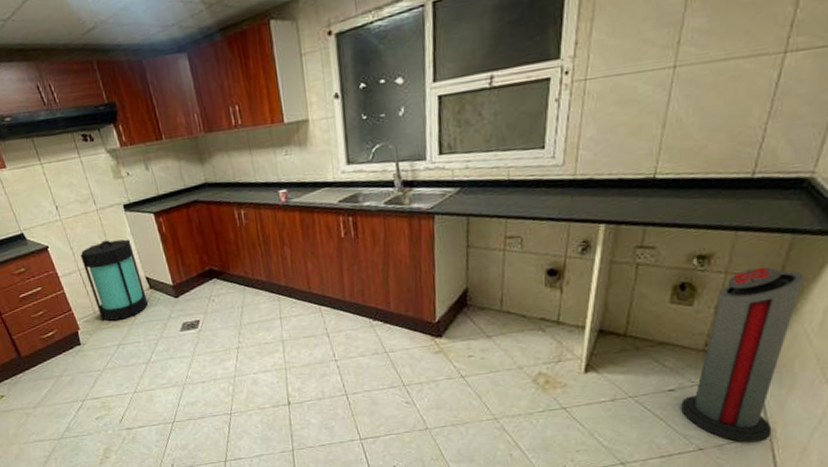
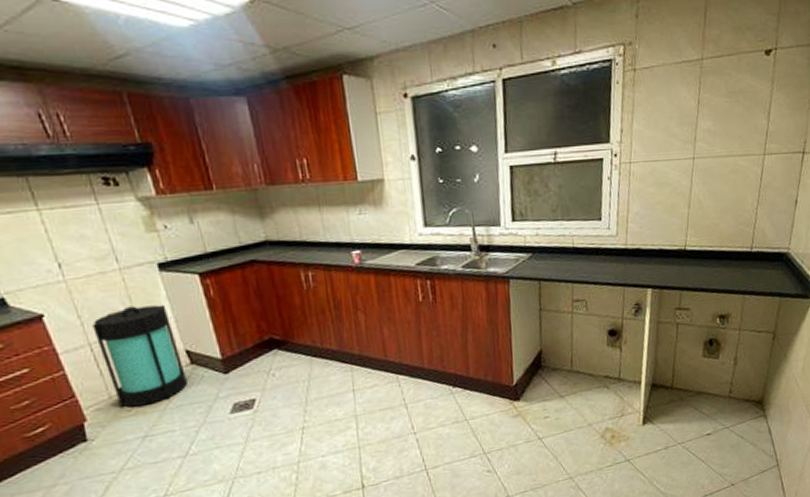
air purifier: present [681,266,805,443] -> none [716,324,790,475]

